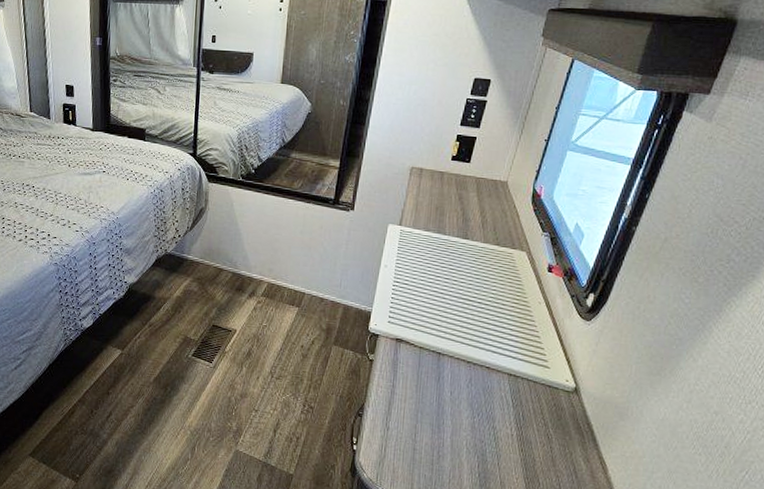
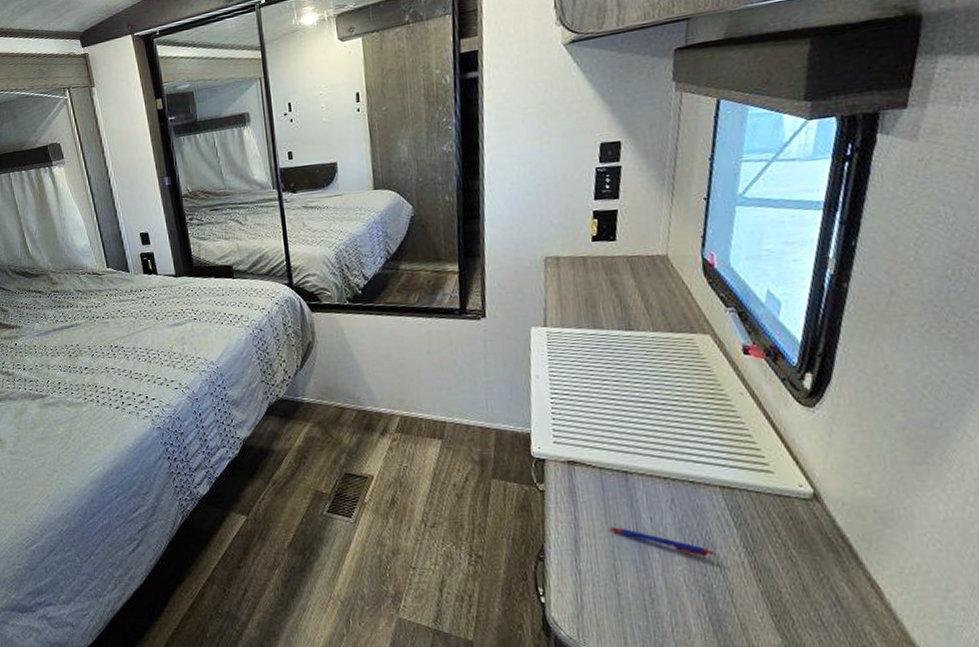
pen: none [416,396,494,428] -> present [607,527,716,557]

